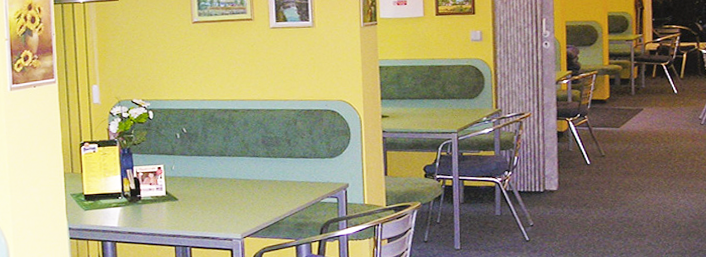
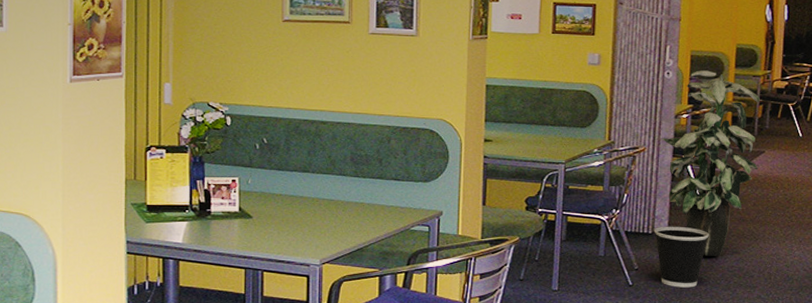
indoor plant: none [545,38,638,209] -> present [662,70,760,256]
wastebasket: none [545,183,597,240] -> present [654,226,709,288]

